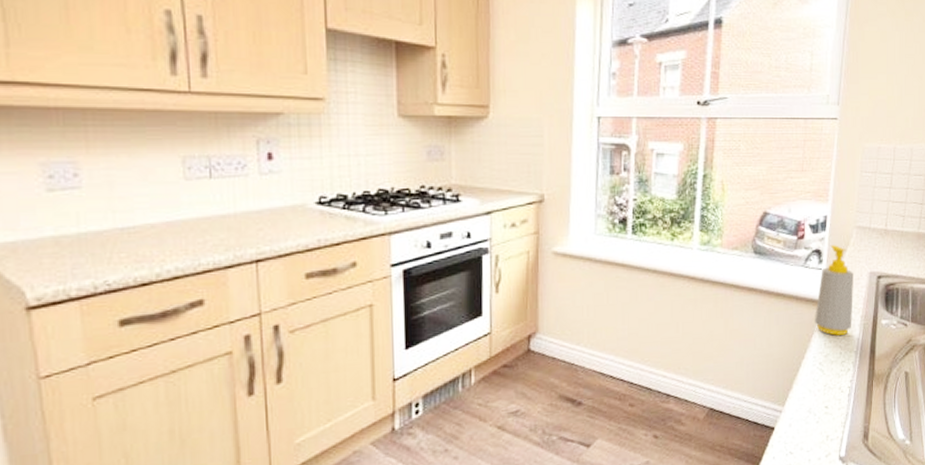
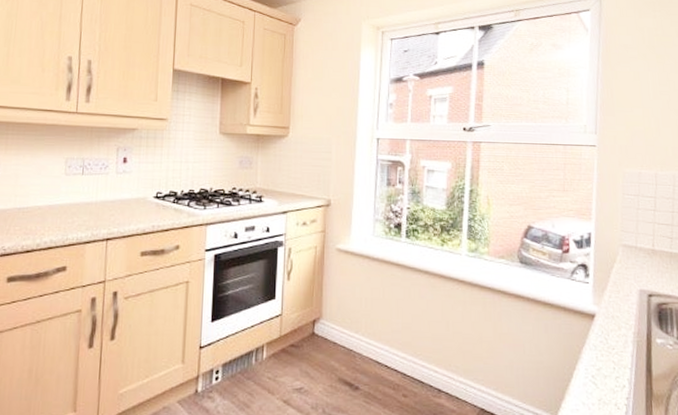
soap bottle: present [815,245,854,336] -> none [584,261,625,350]

